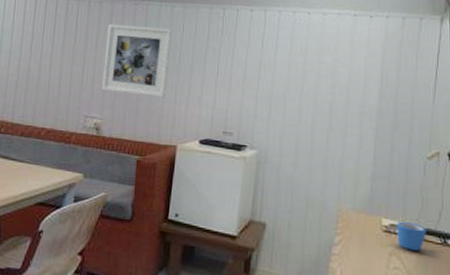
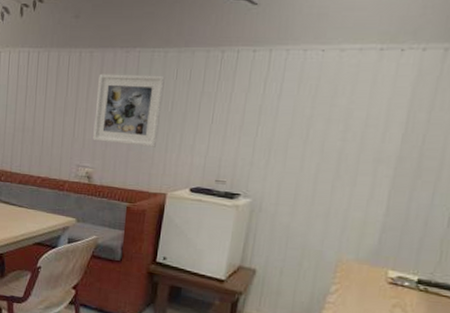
mug: present [397,221,426,251] -> none [404,274,442,305]

